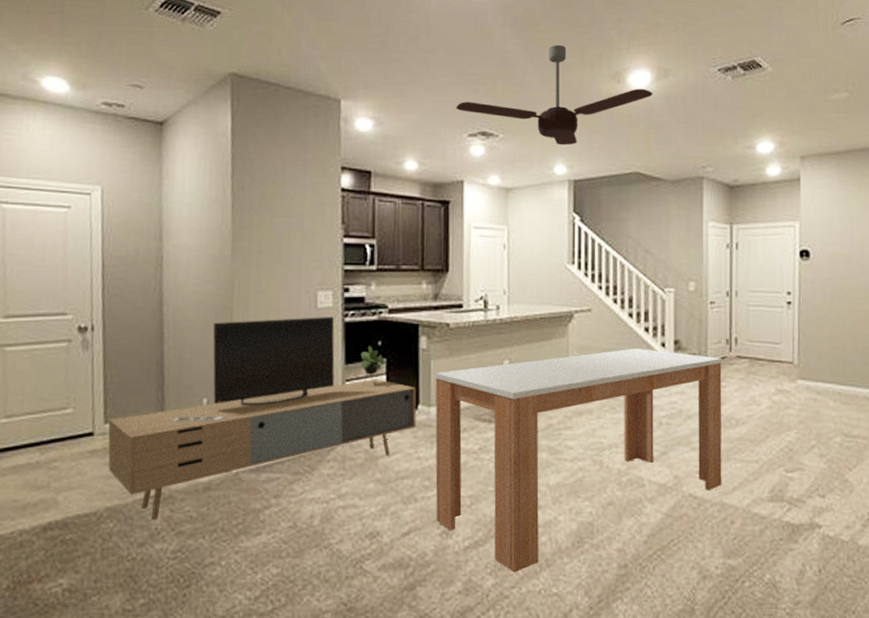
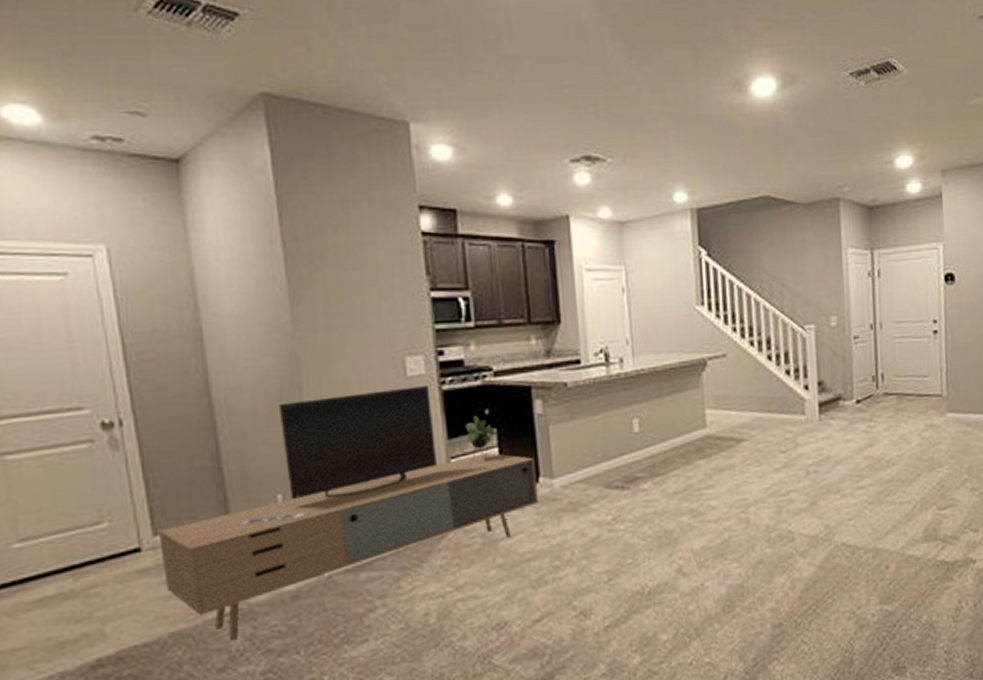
dining table: present [434,348,723,573] -> none [554,393,875,647]
ceiling fan: present [456,44,653,146] -> none [552,47,780,169]

